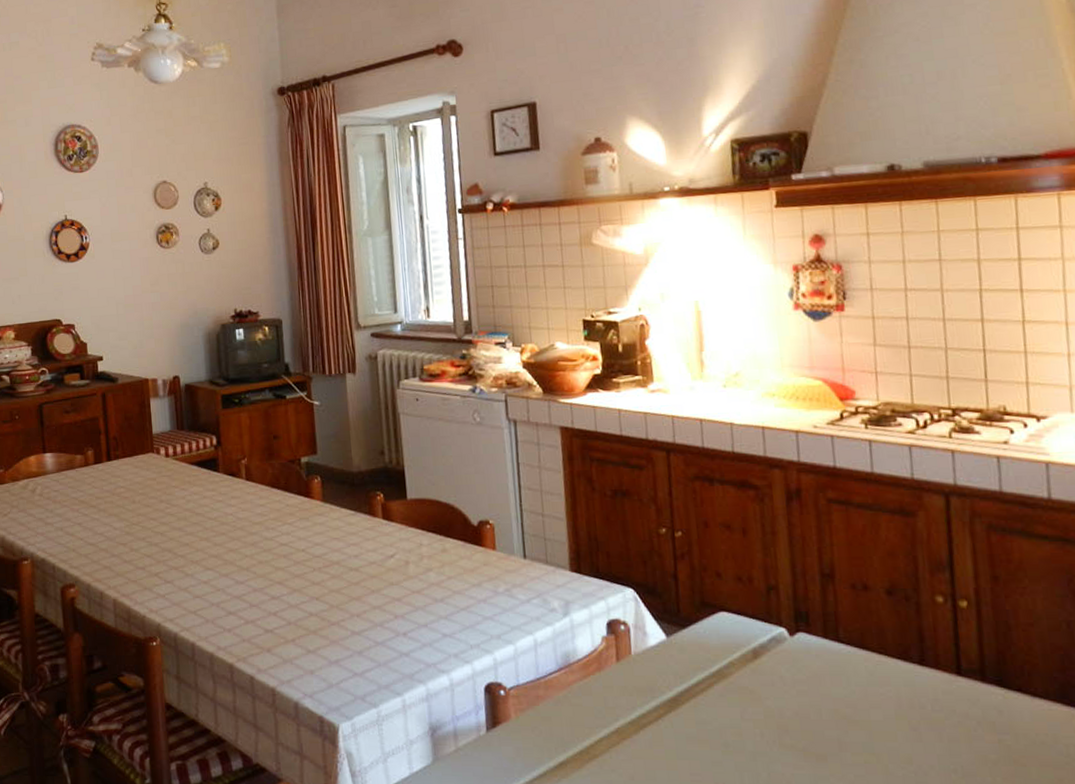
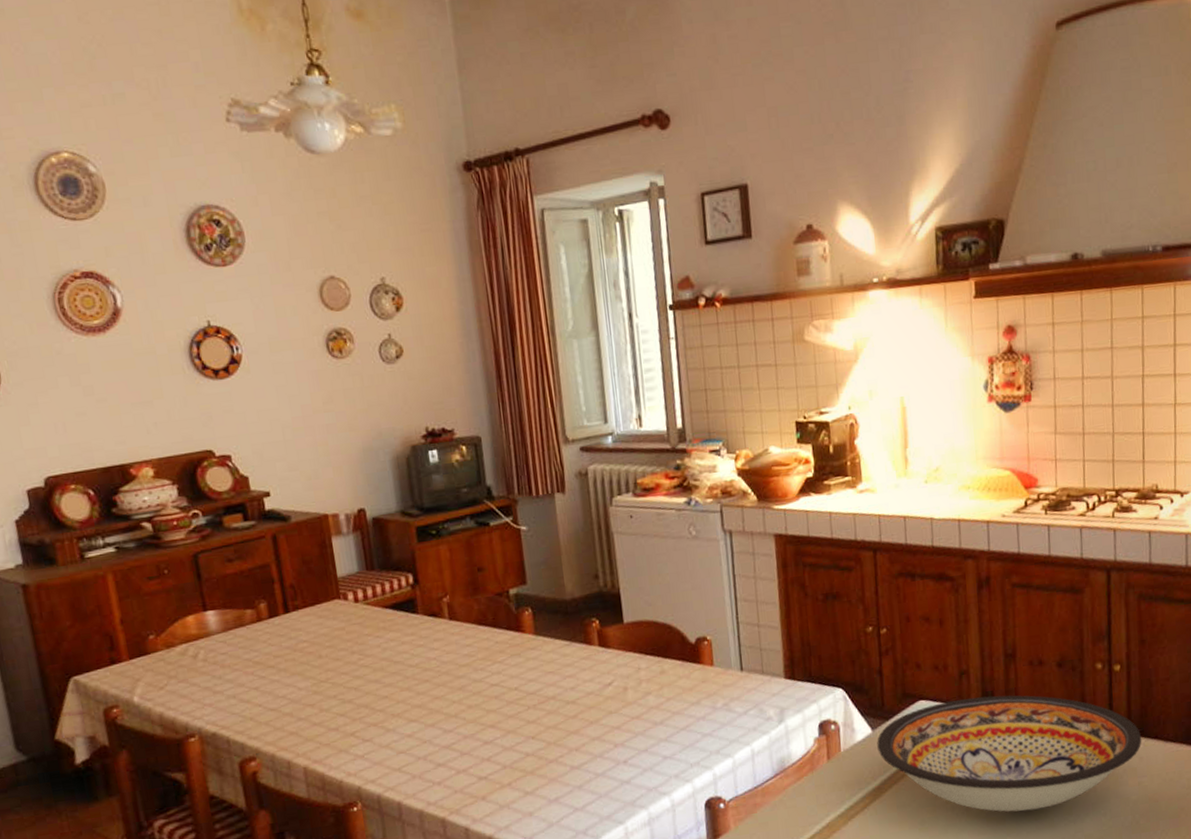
bowl: none [672,617,1001,752] -> present [877,695,1142,812]

